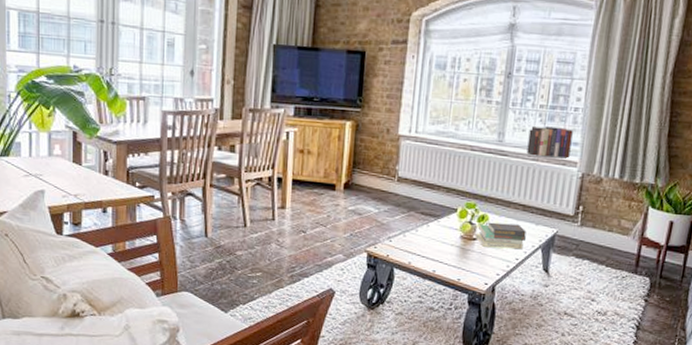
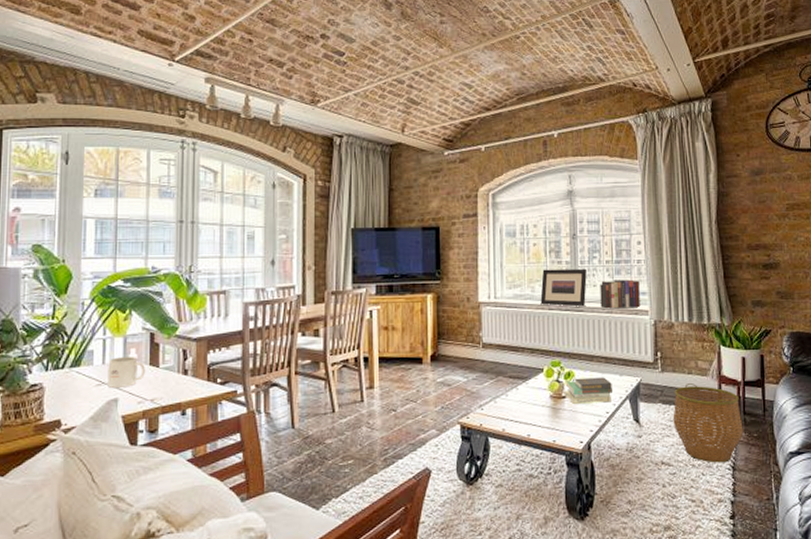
mug: none [35,151,69,182] -> present [108,357,145,389]
picture frame: none [463,107,518,151] -> present [540,268,587,307]
basket: none [583,241,659,321] -> present [673,383,743,463]

